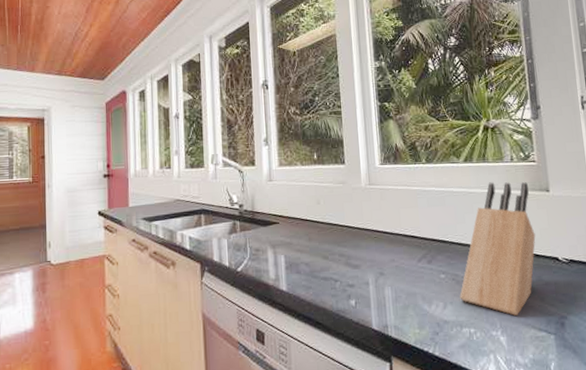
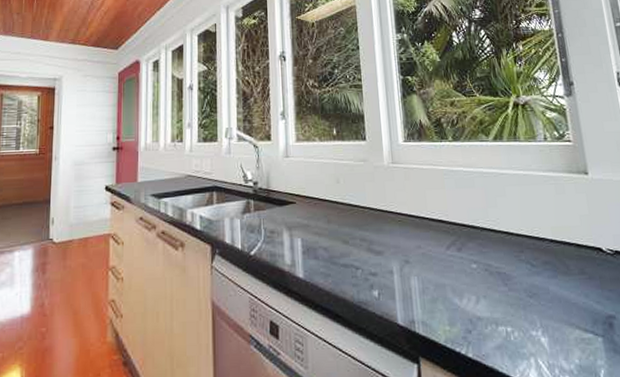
knife block: present [460,182,536,316] -> none [494,163,576,313]

